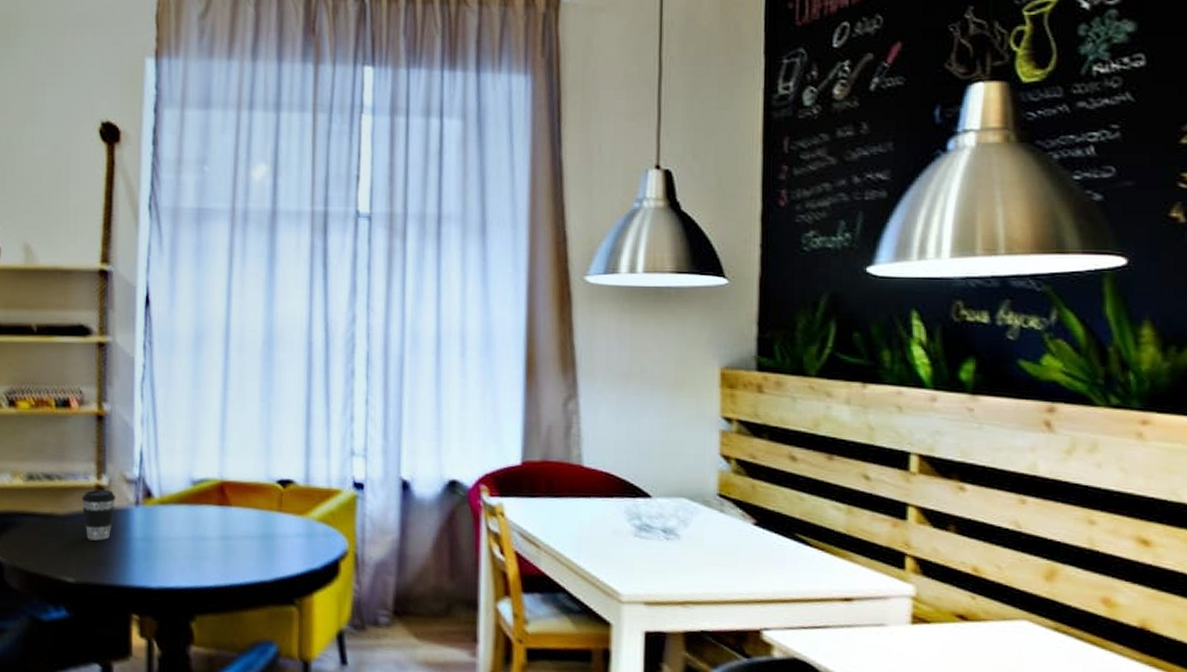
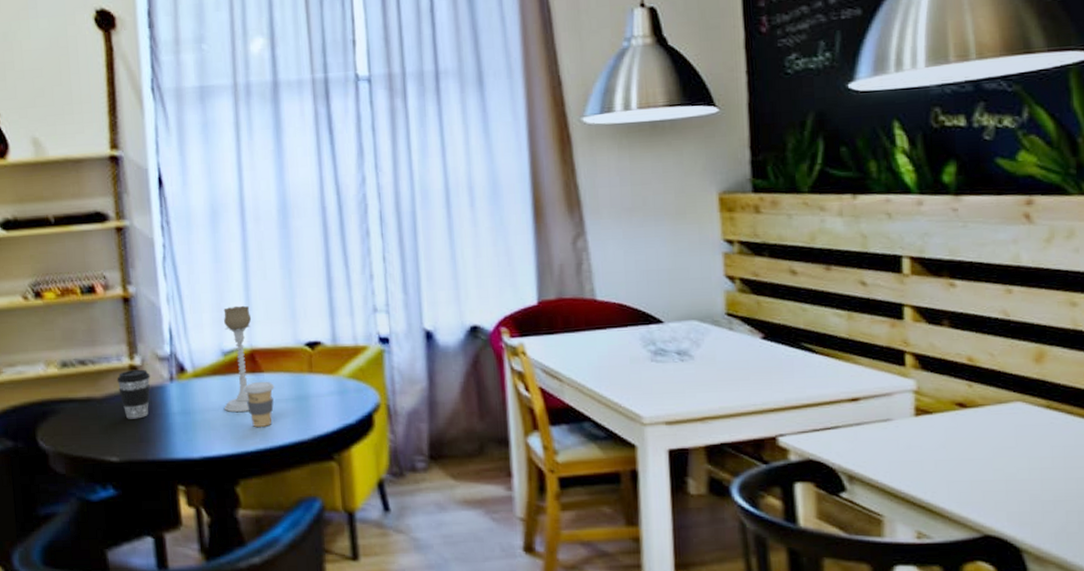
candle holder: none [187,434,225,545] -> present [223,305,252,412]
coffee cup: none [209,515,242,563] -> present [244,381,275,427]

